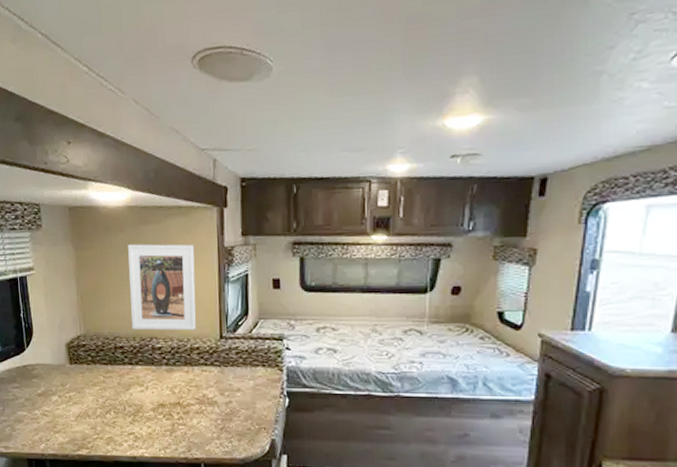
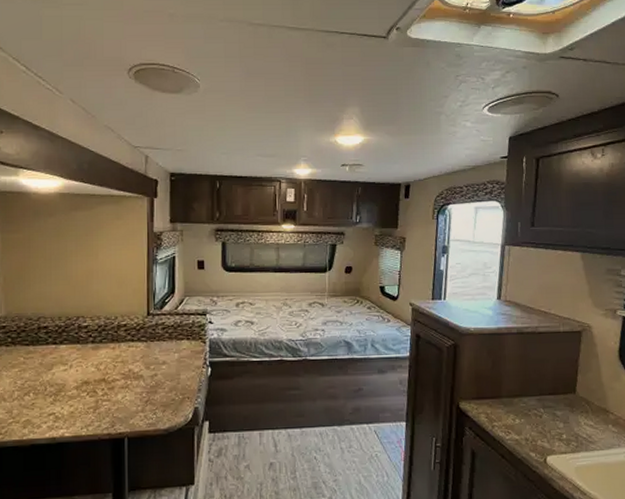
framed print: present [128,244,196,330] -> none [57,228,125,310]

